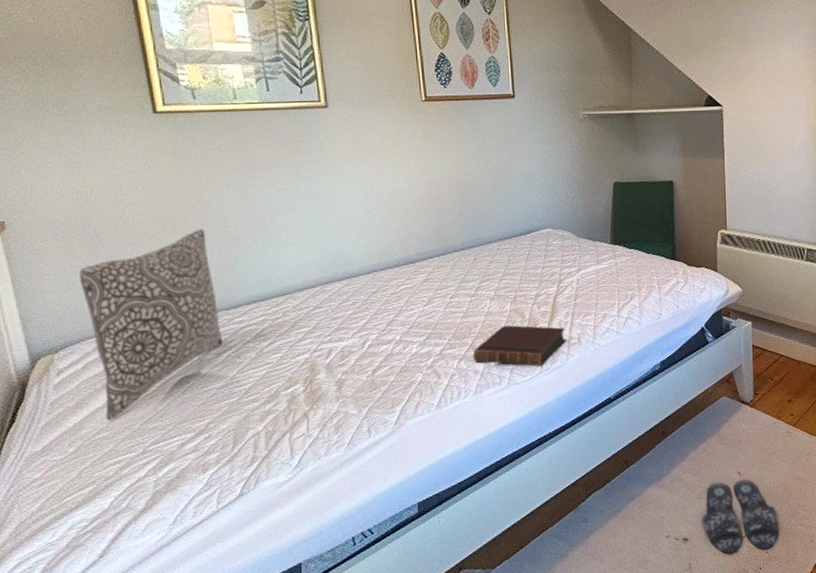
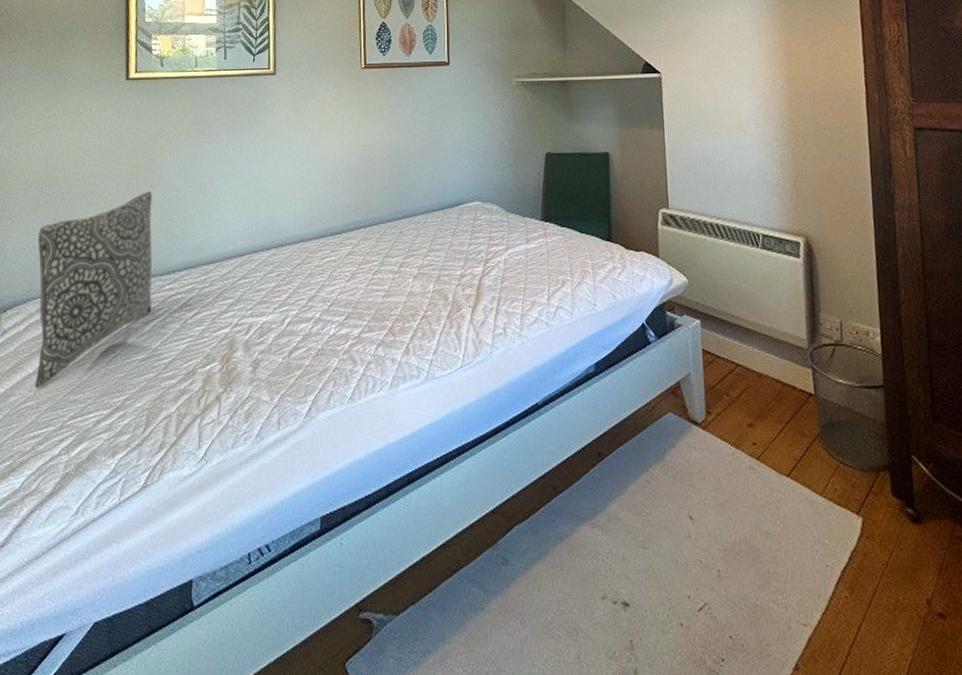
book: present [472,325,566,367] -> none [391,309,491,360]
slippers: present [703,479,779,555] -> none [647,527,745,633]

